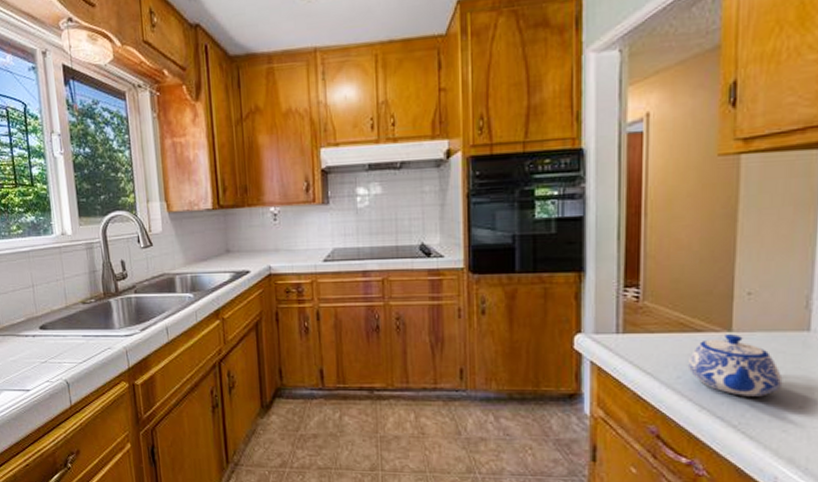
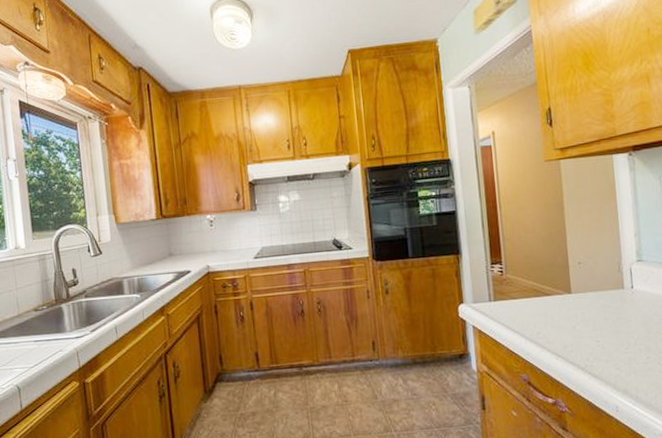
teapot: present [689,334,783,397] -> none [544,295,612,344]

